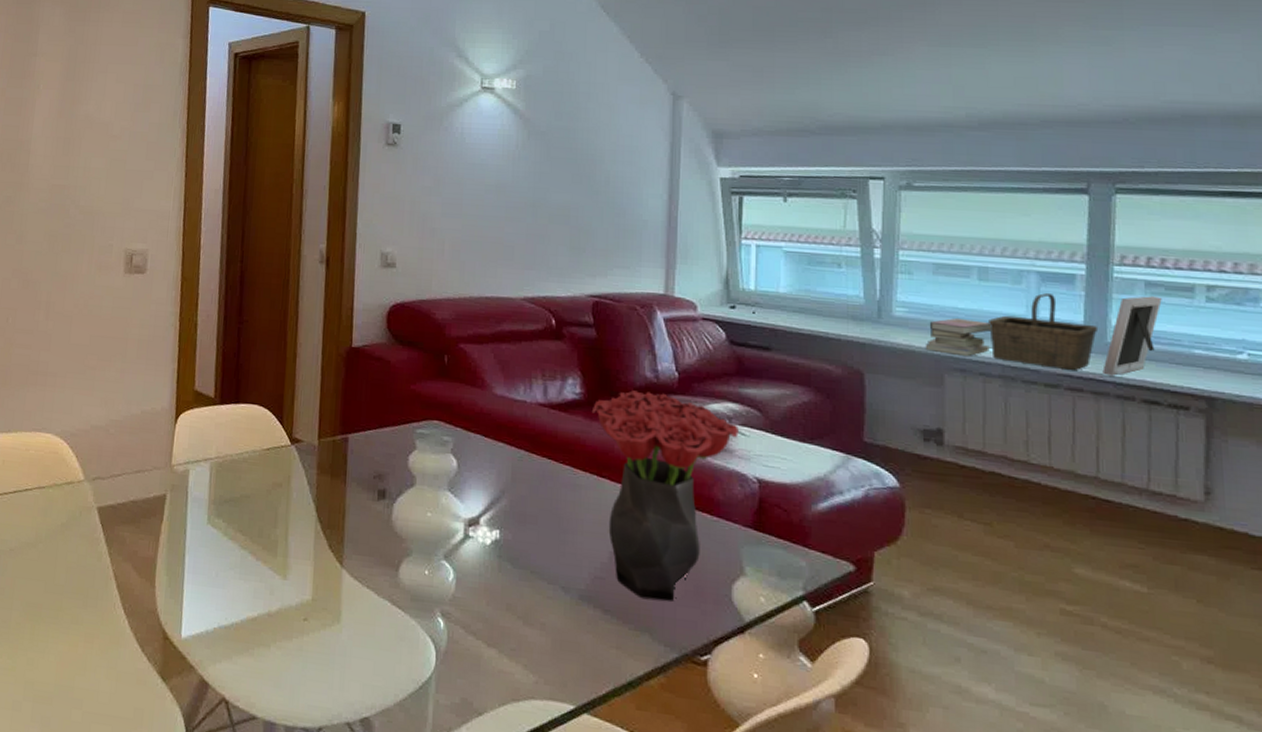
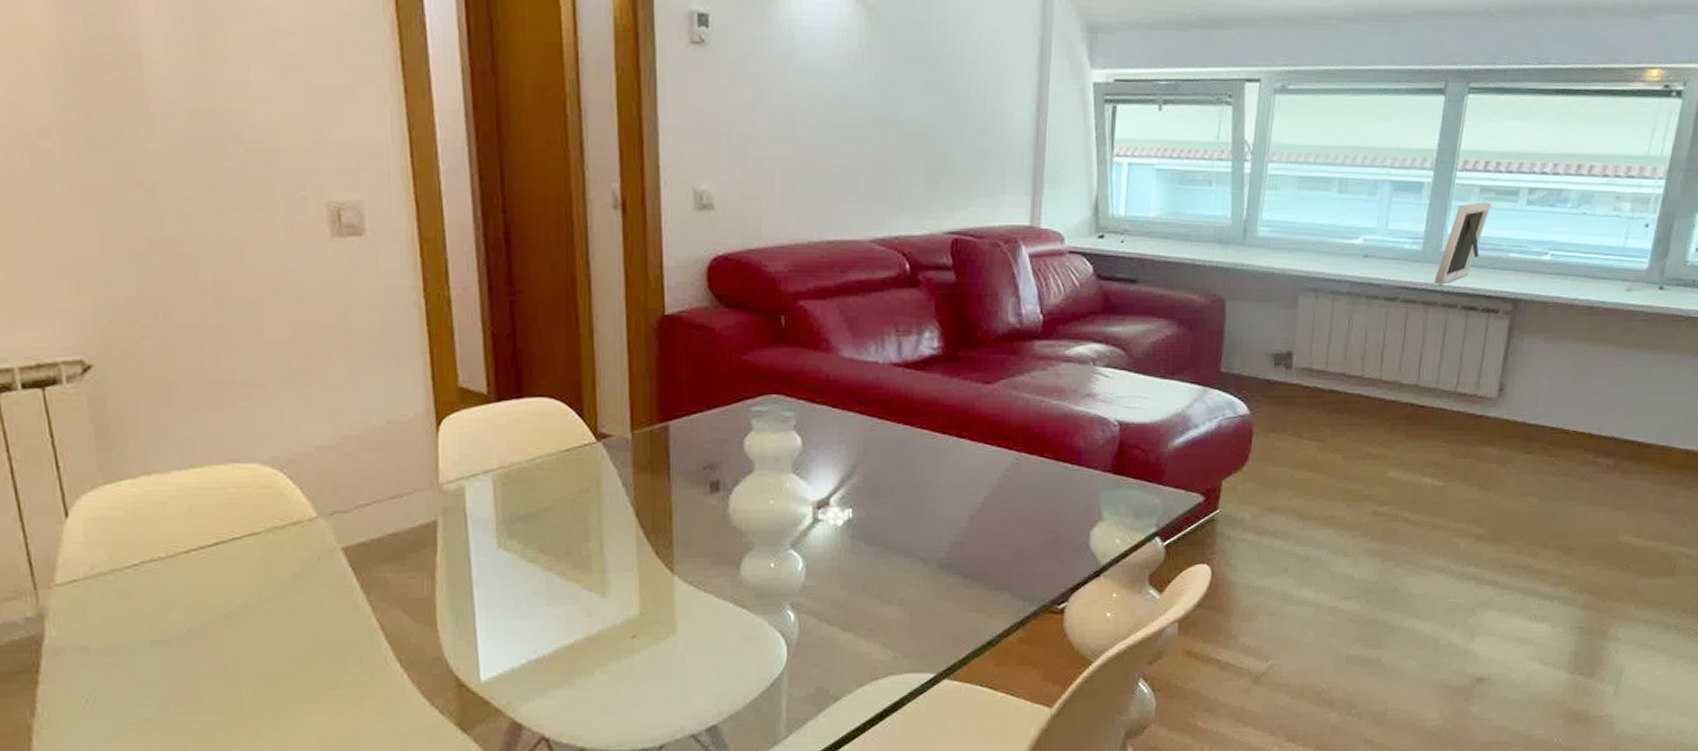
bouquet: present [591,390,739,603] -> none [950,339,1102,559]
books: present [926,317,991,356] -> none [1285,234,1344,274]
basket: present [987,293,1099,370] -> none [1342,204,1436,282]

